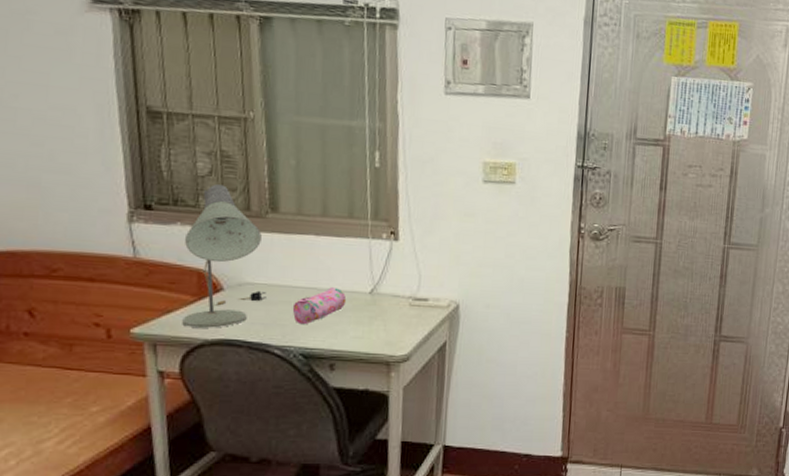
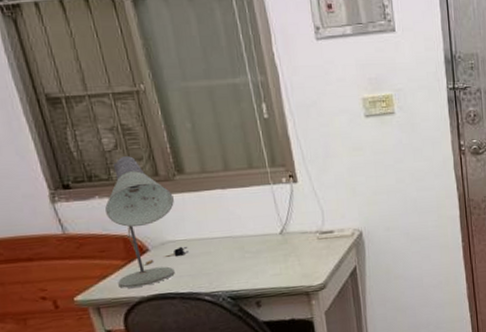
pencil case: present [292,287,347,325] -> none [213,233,261,271]

